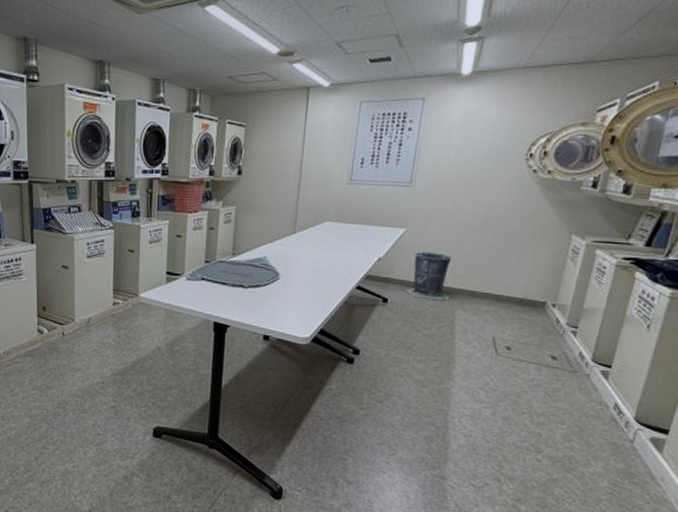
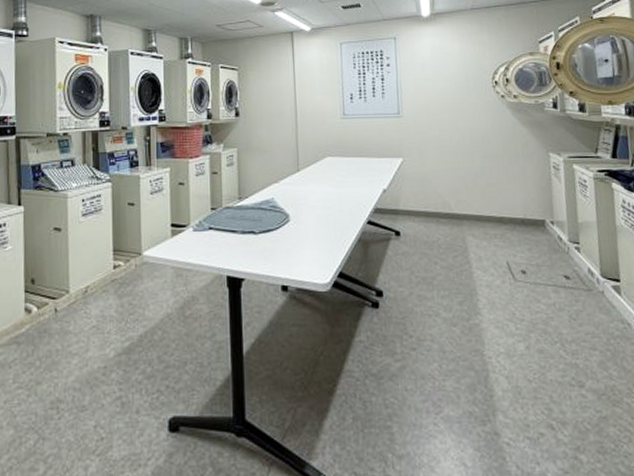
trash can: present [406,251,452,301] -> none [415,179,457,229]

